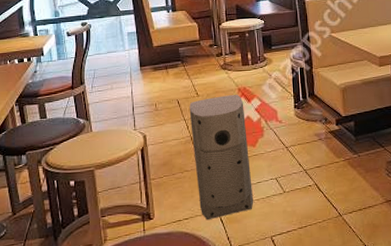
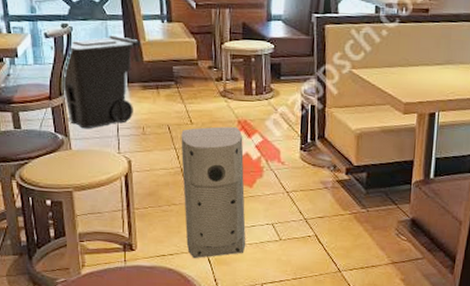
trash can: none [72,27,151,112] -> present [50,34,141,129]

